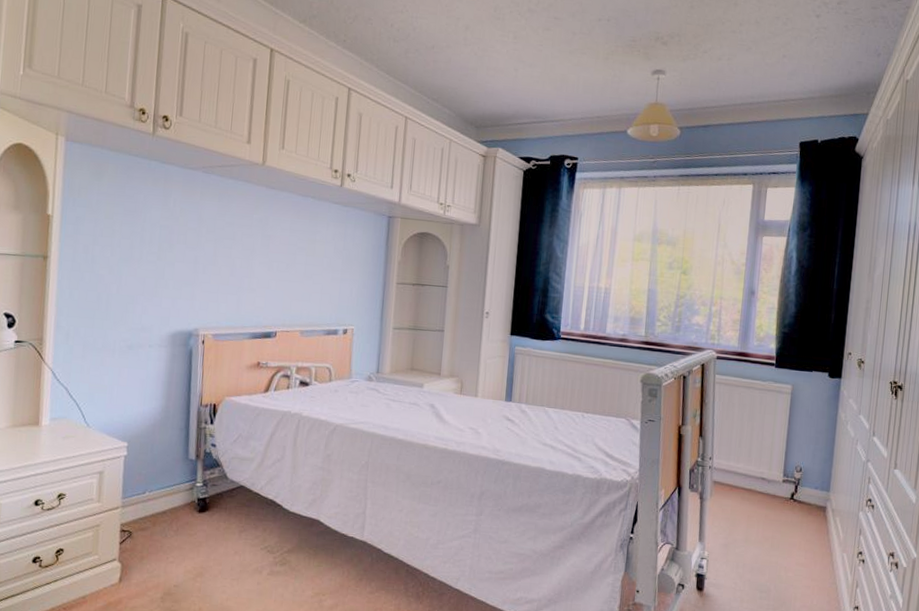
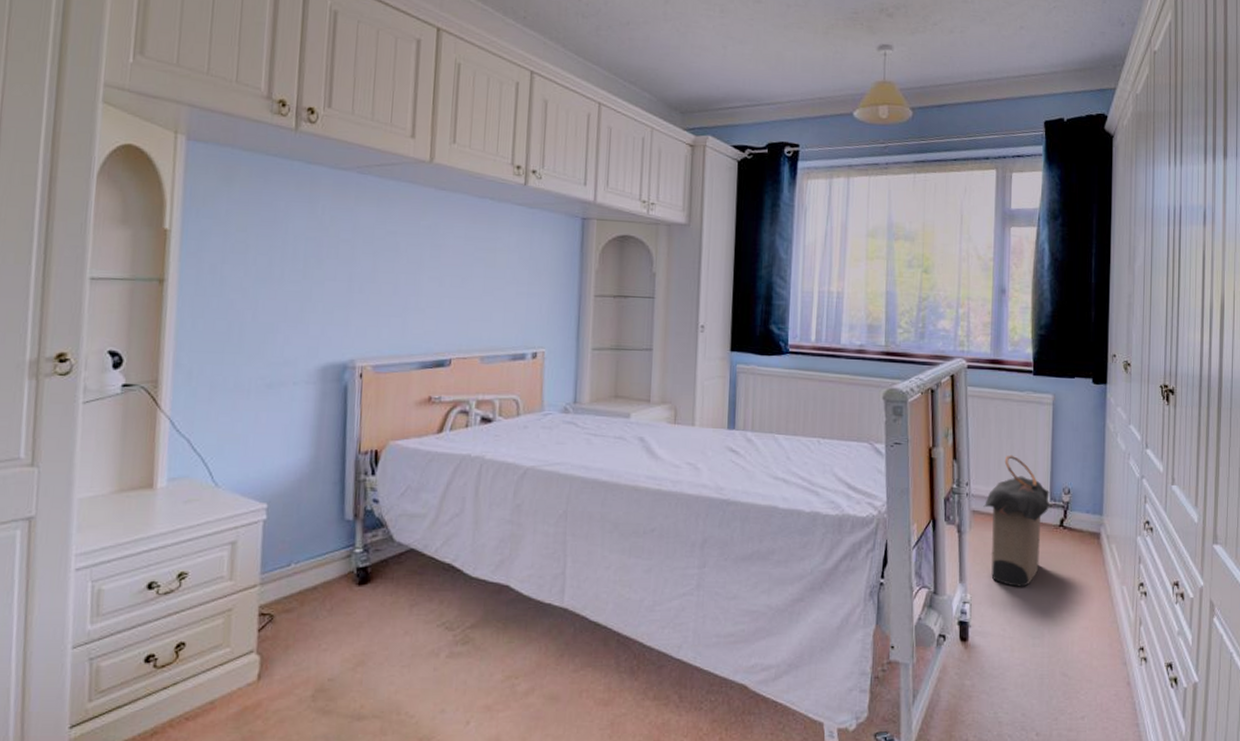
laundry hamper: none [723,435,784,549] -> present [983,455,1052,587]

